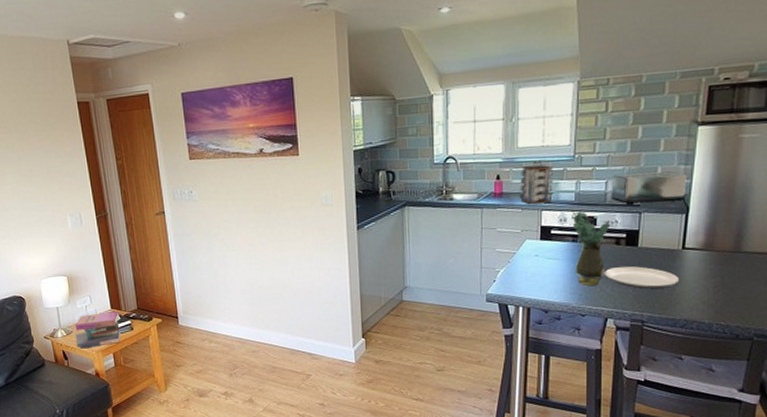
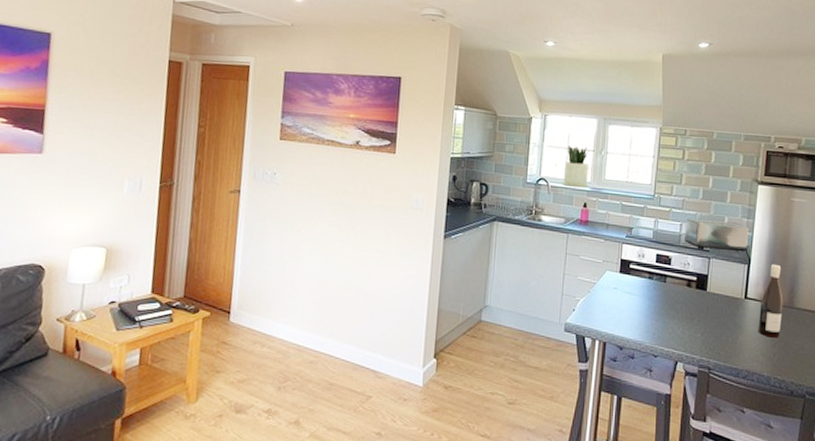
books: present [75,310,122,349] -> none [97,296,161,339]
planter: none [471,115,502,162] -> present [561,146,590,189]
spice rack: present [520,160,554,205] -> none [604,194,636,238]
vase: present [572,210,611,286] -> none [649,247,684,326]
plate: present [605,266,679,289] -> none [677,308,741,336]
bottle: none [698,209,728,285] -> present [758,263,783,338]

